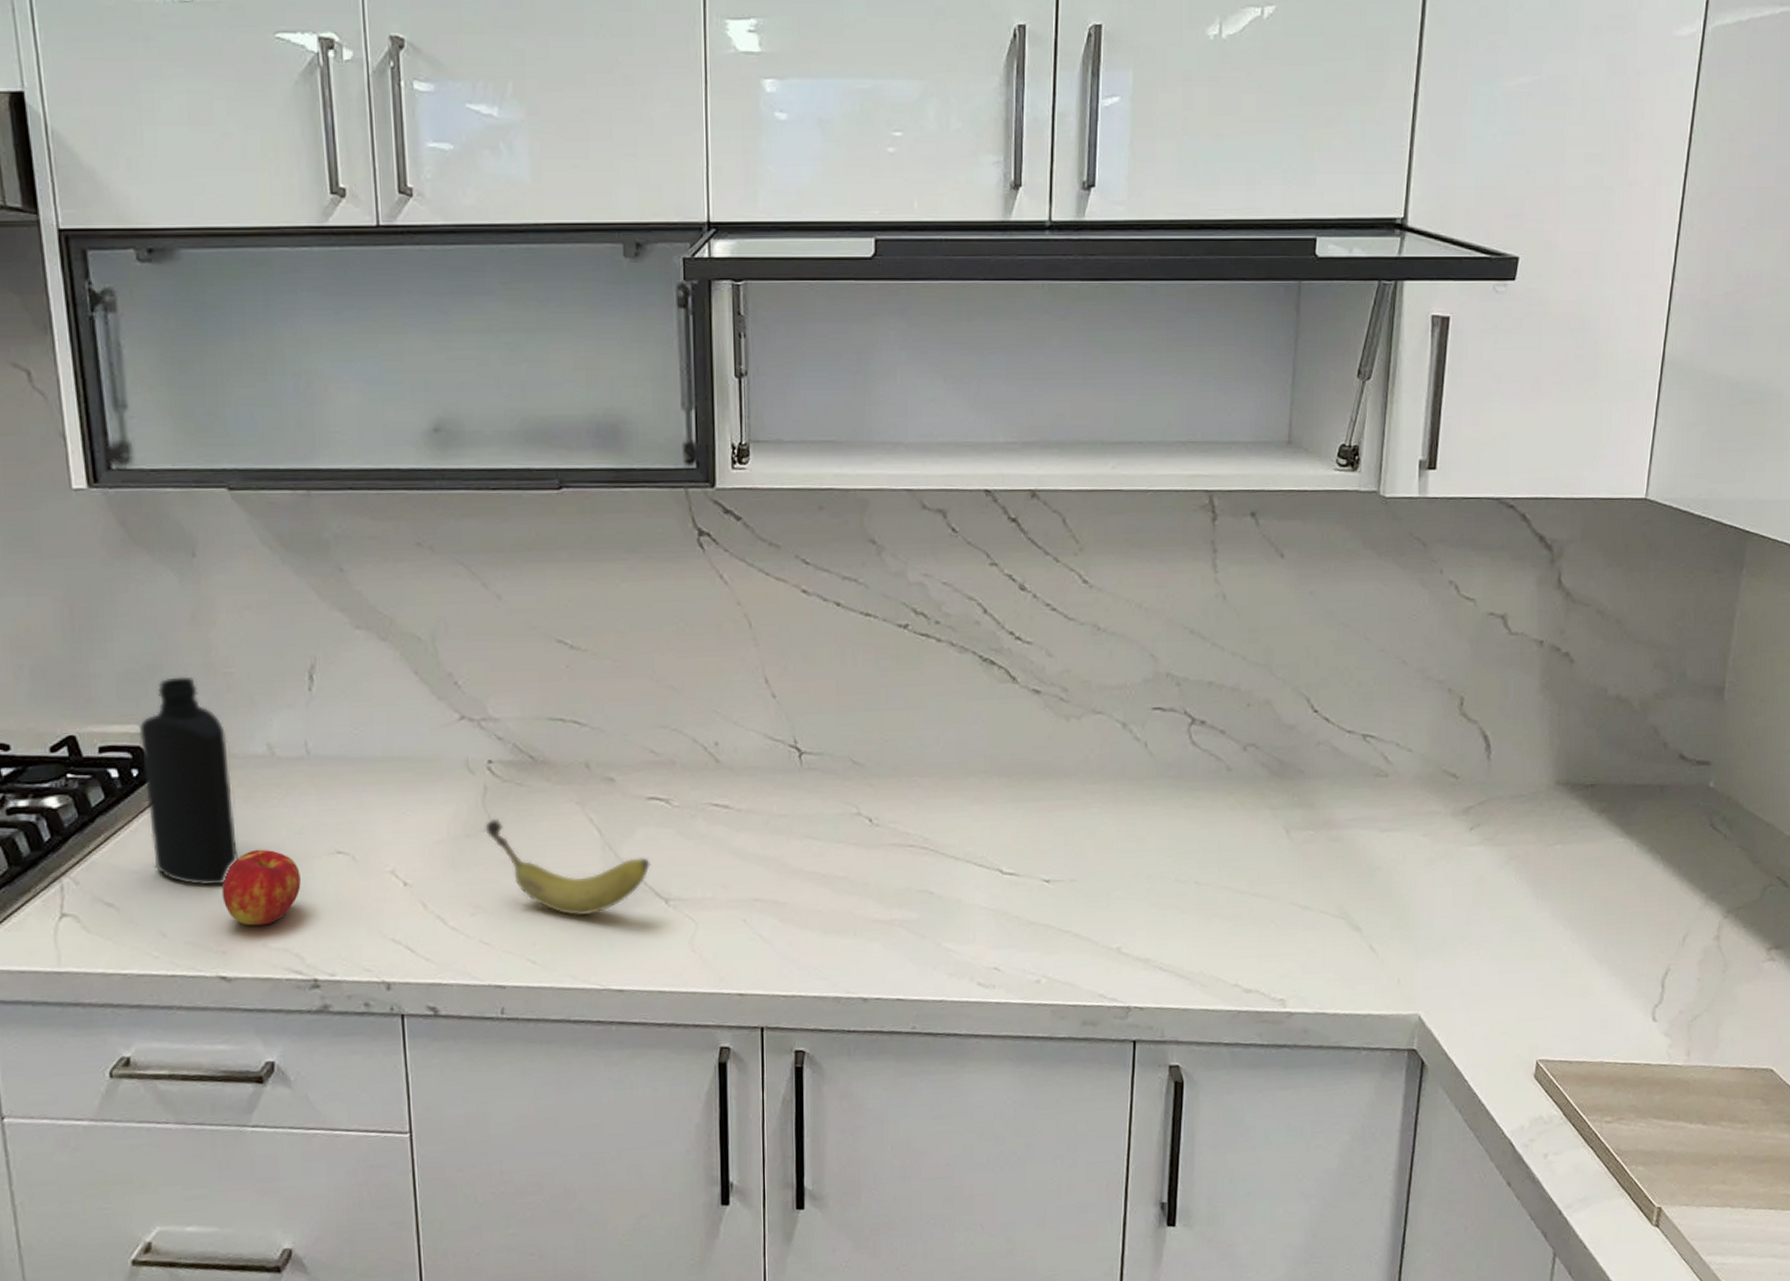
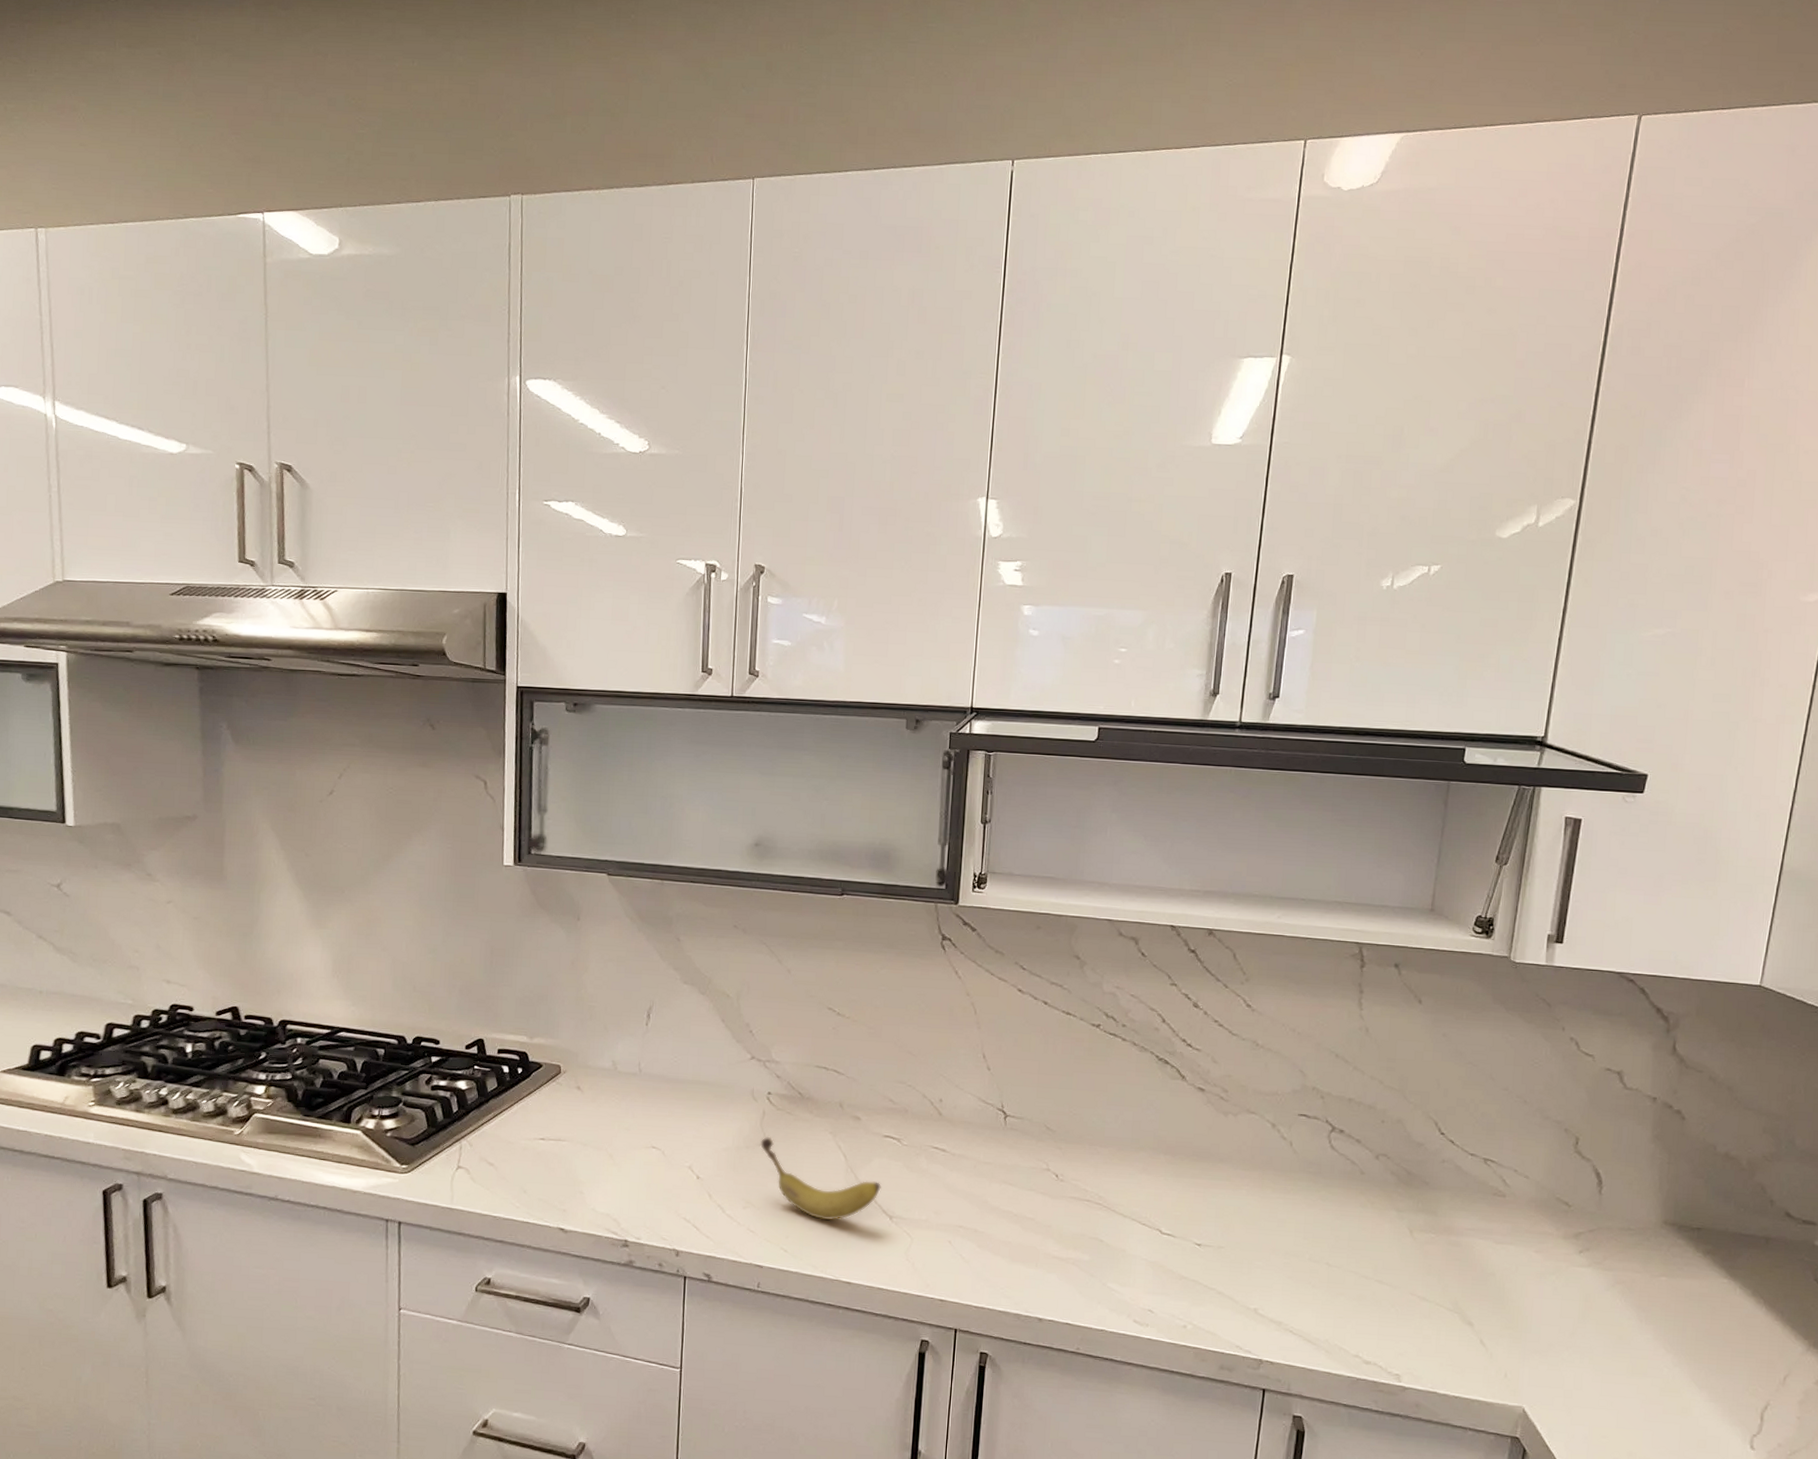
bottle: present [138,676,238,886] -> none [524,1004,585,1160]
apple: present [221,849,301,926] -> none [568,1137,624,1195]

